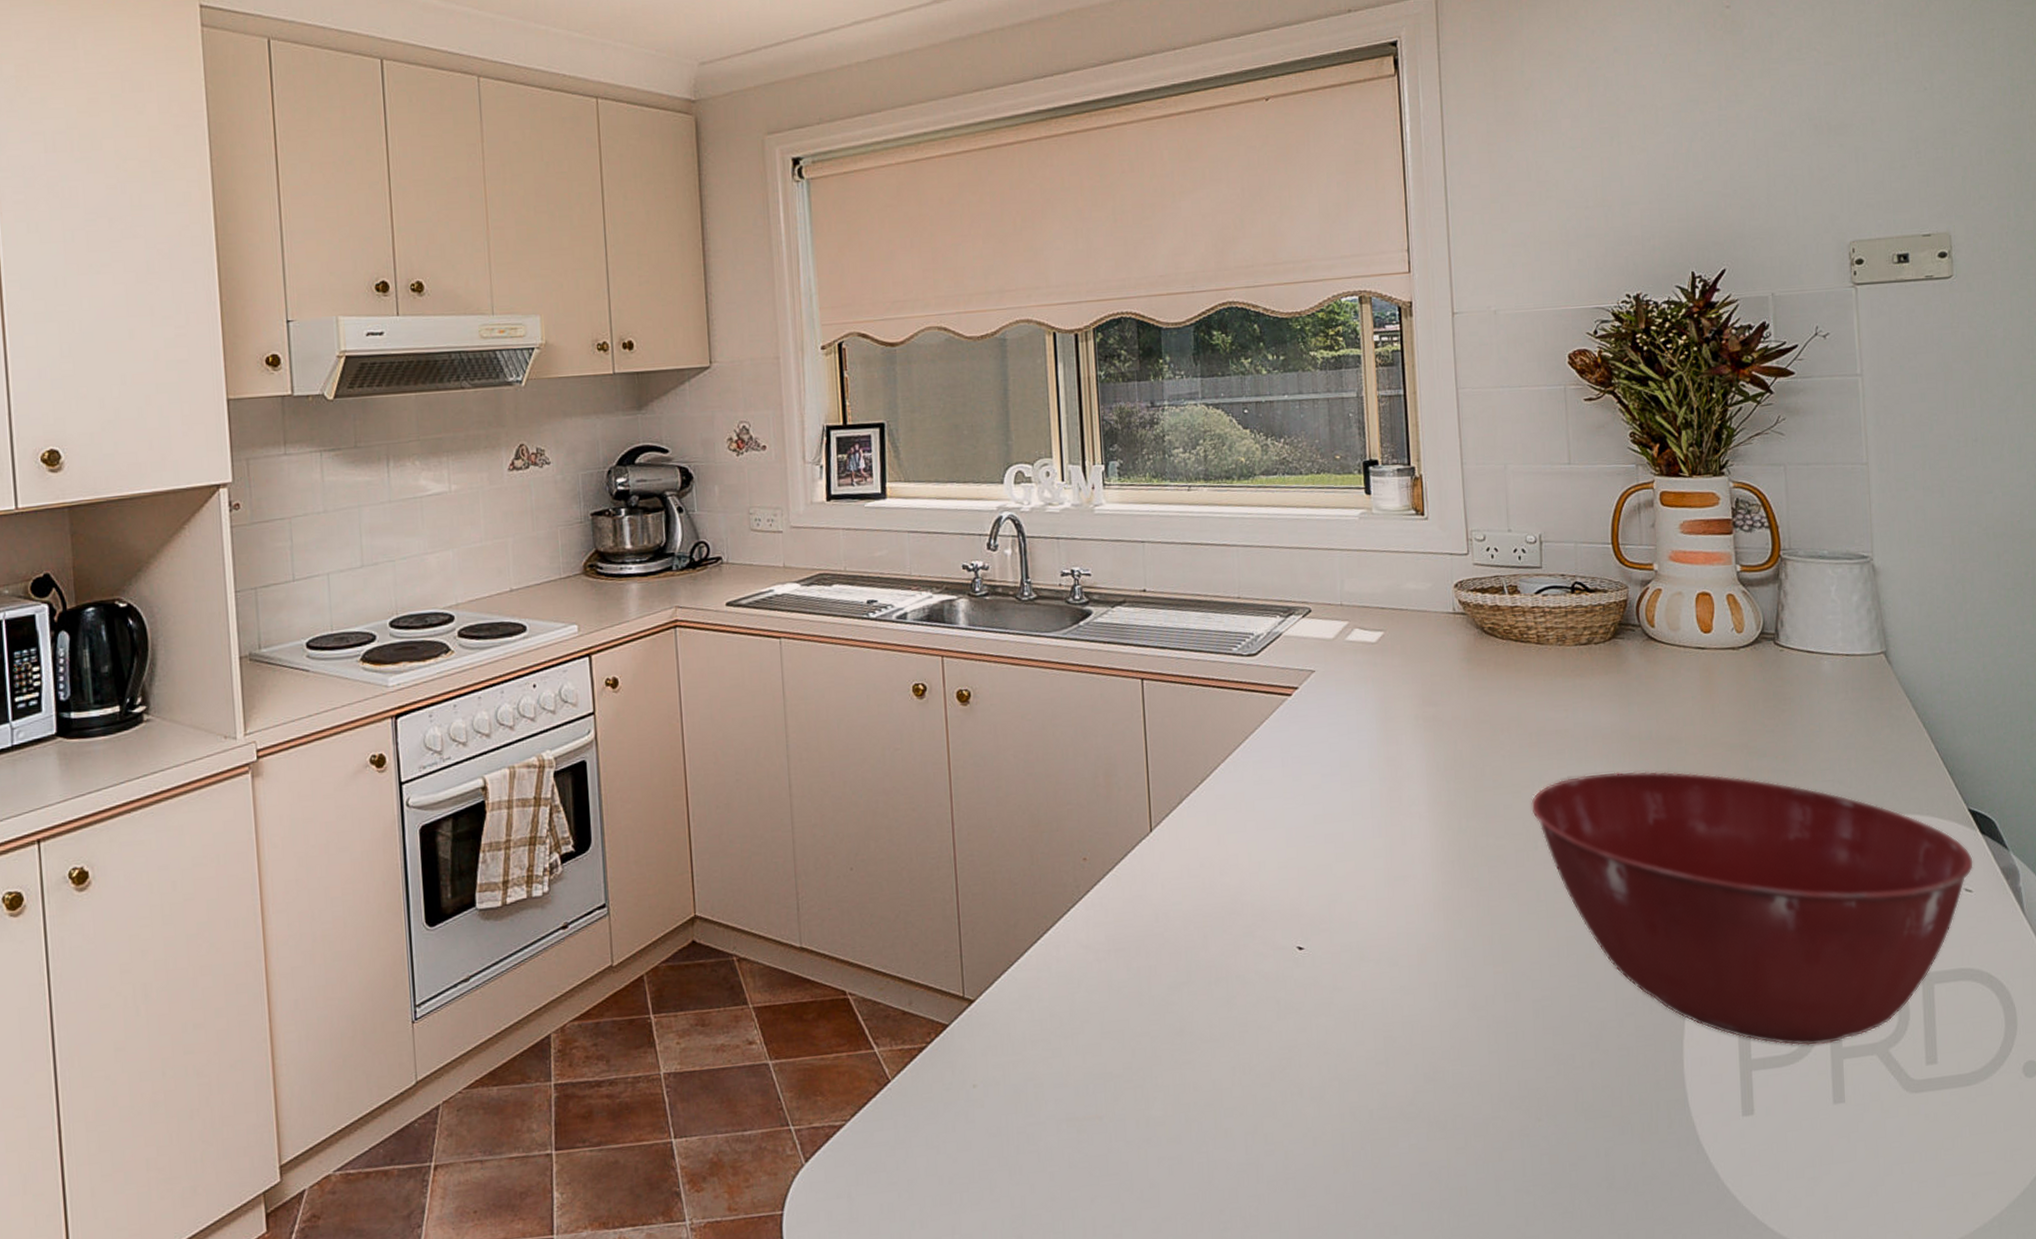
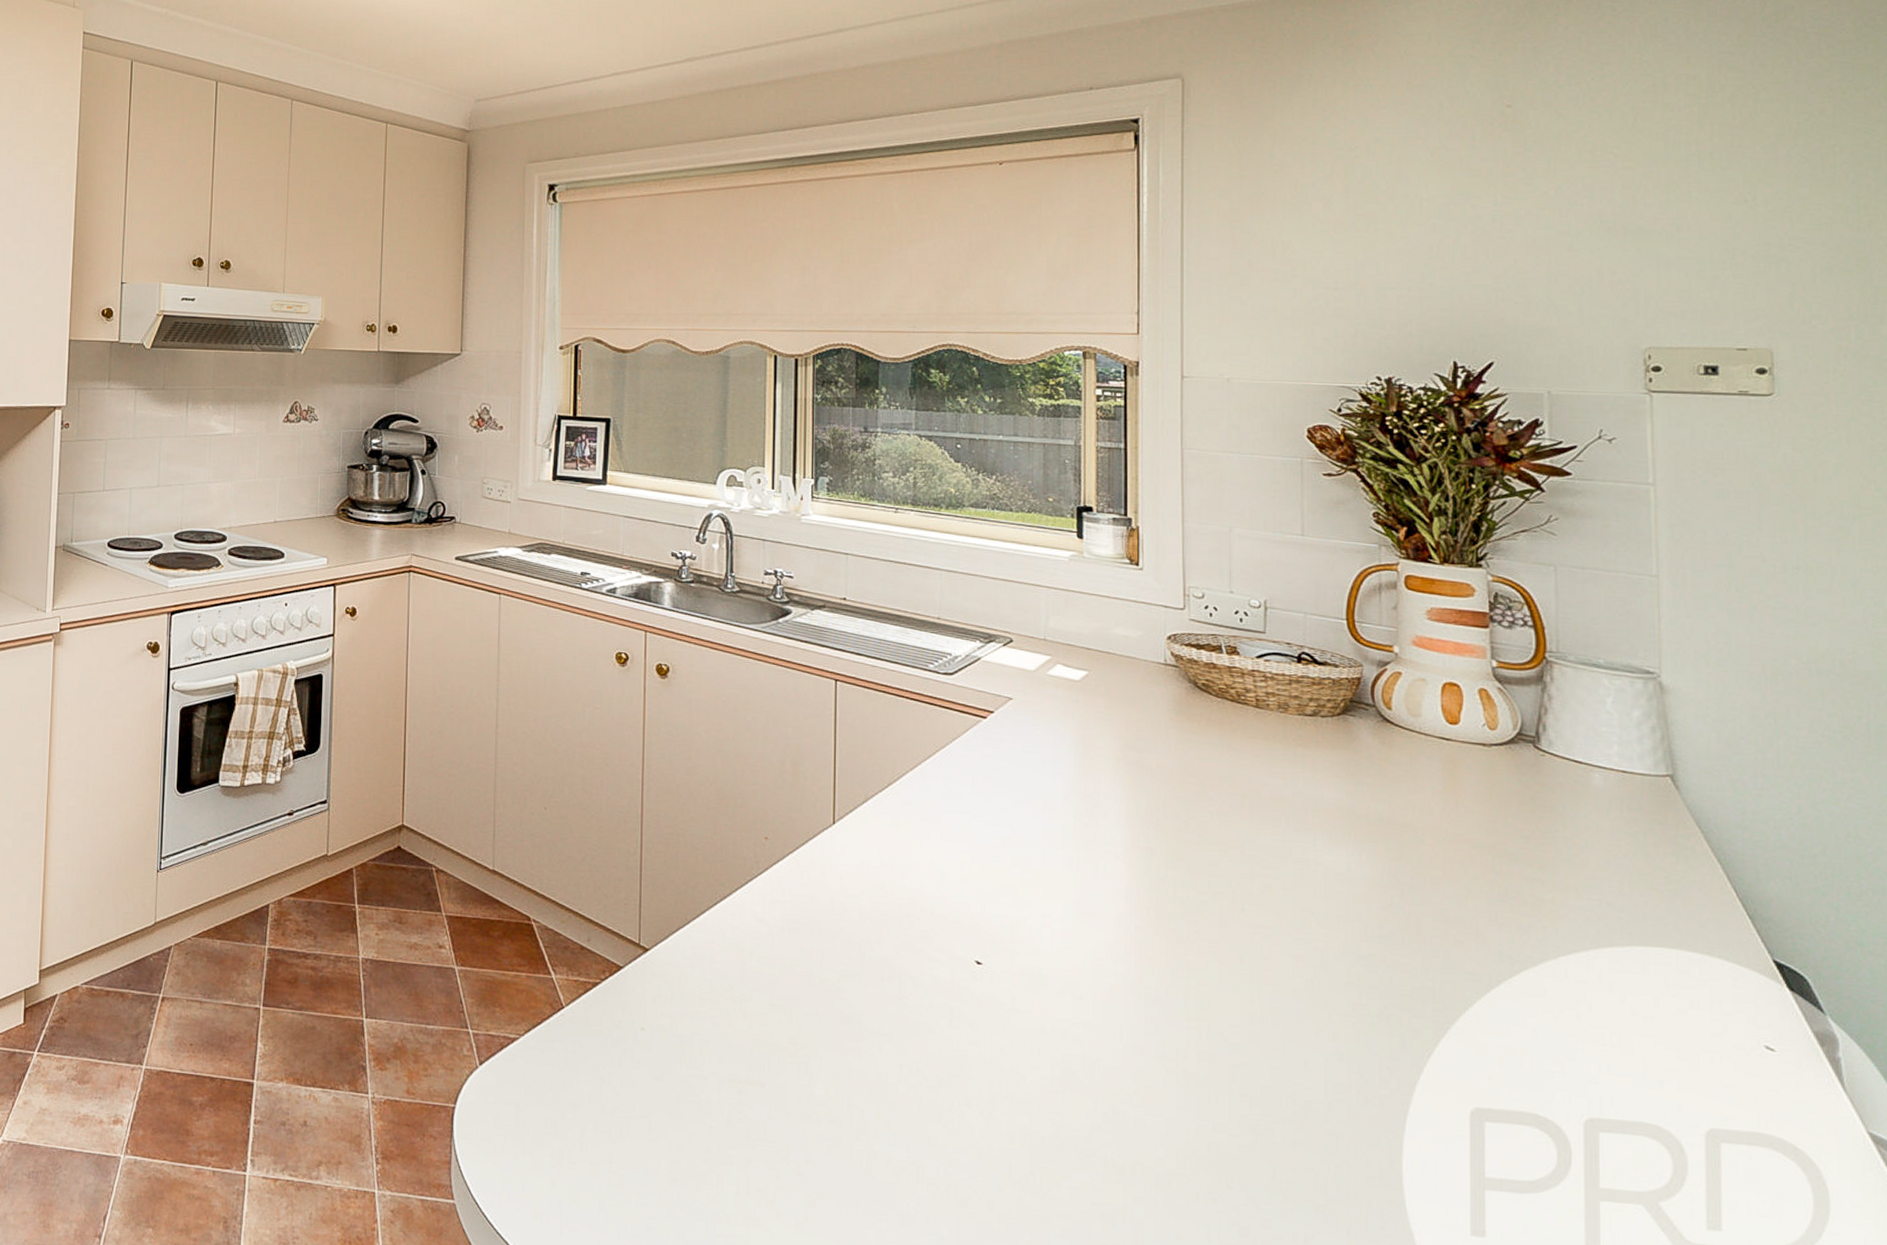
mixing bowl: present [1531,771,1973,1046] -> none [1239,846,1777,1181]

